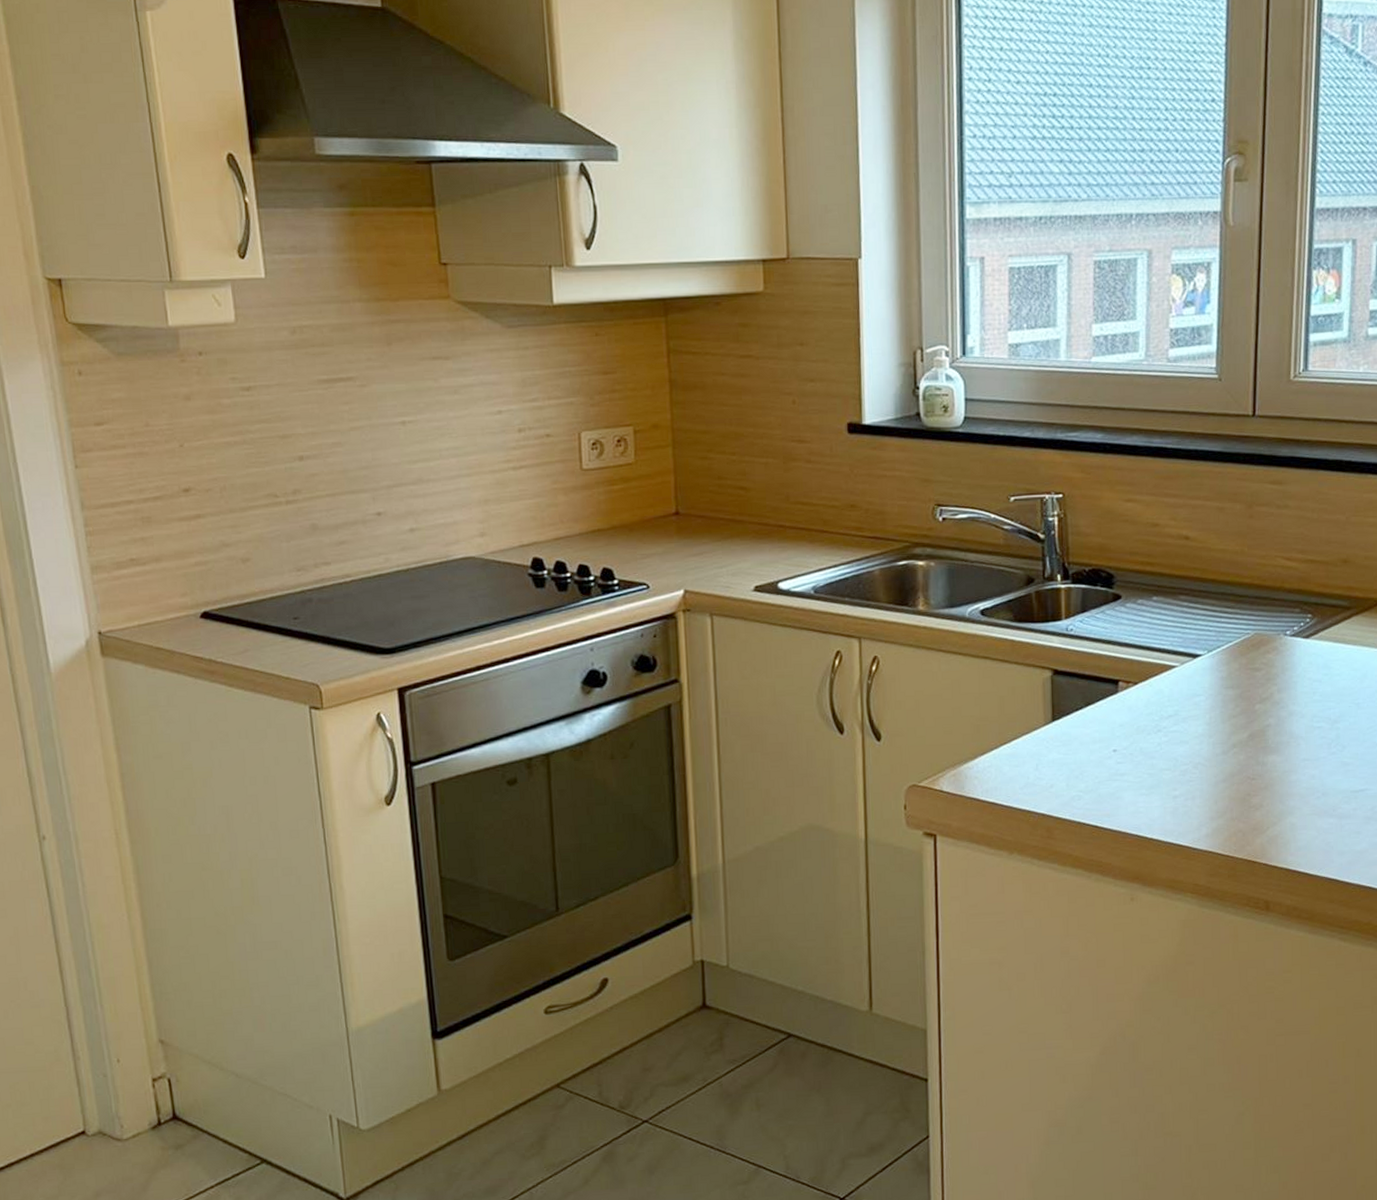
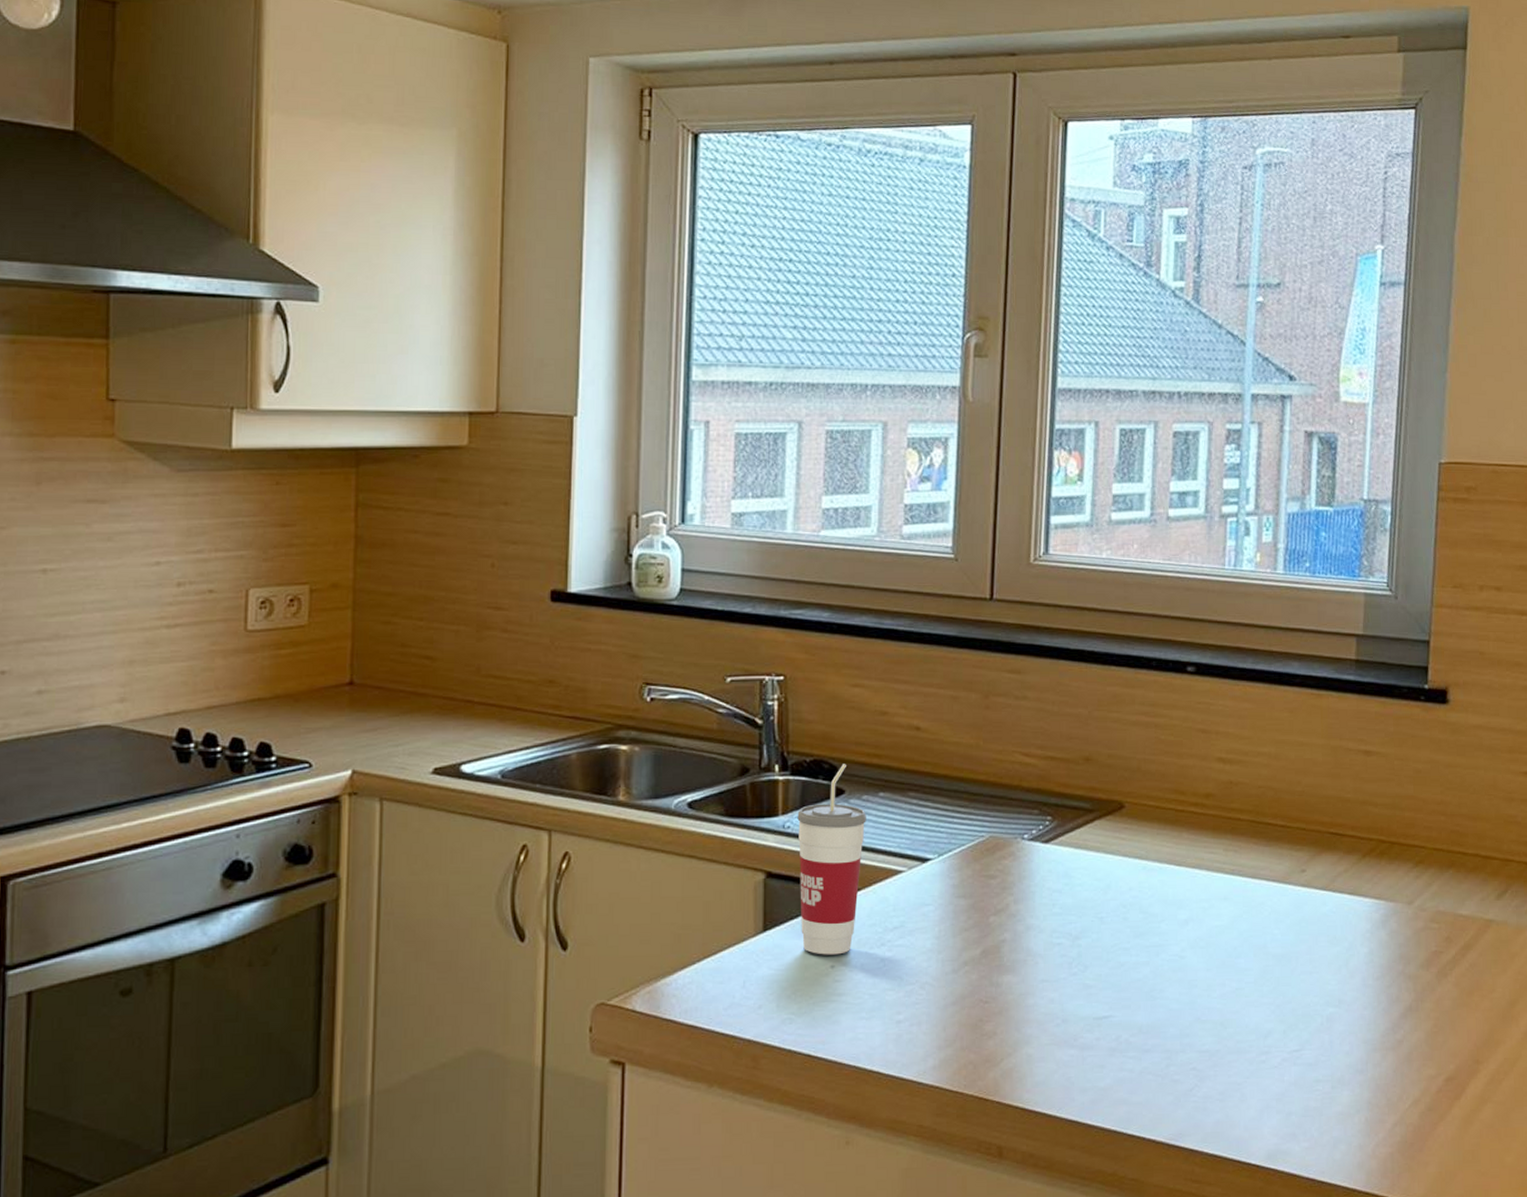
cup: none [1079,572,1142,741] -> present [797,764,866,955]

